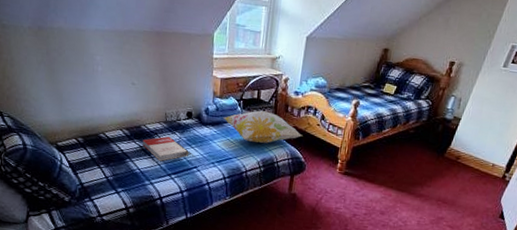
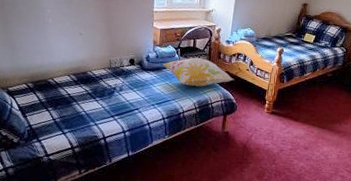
book: present [143,136,189,161] -> none [88,81,131,104]

